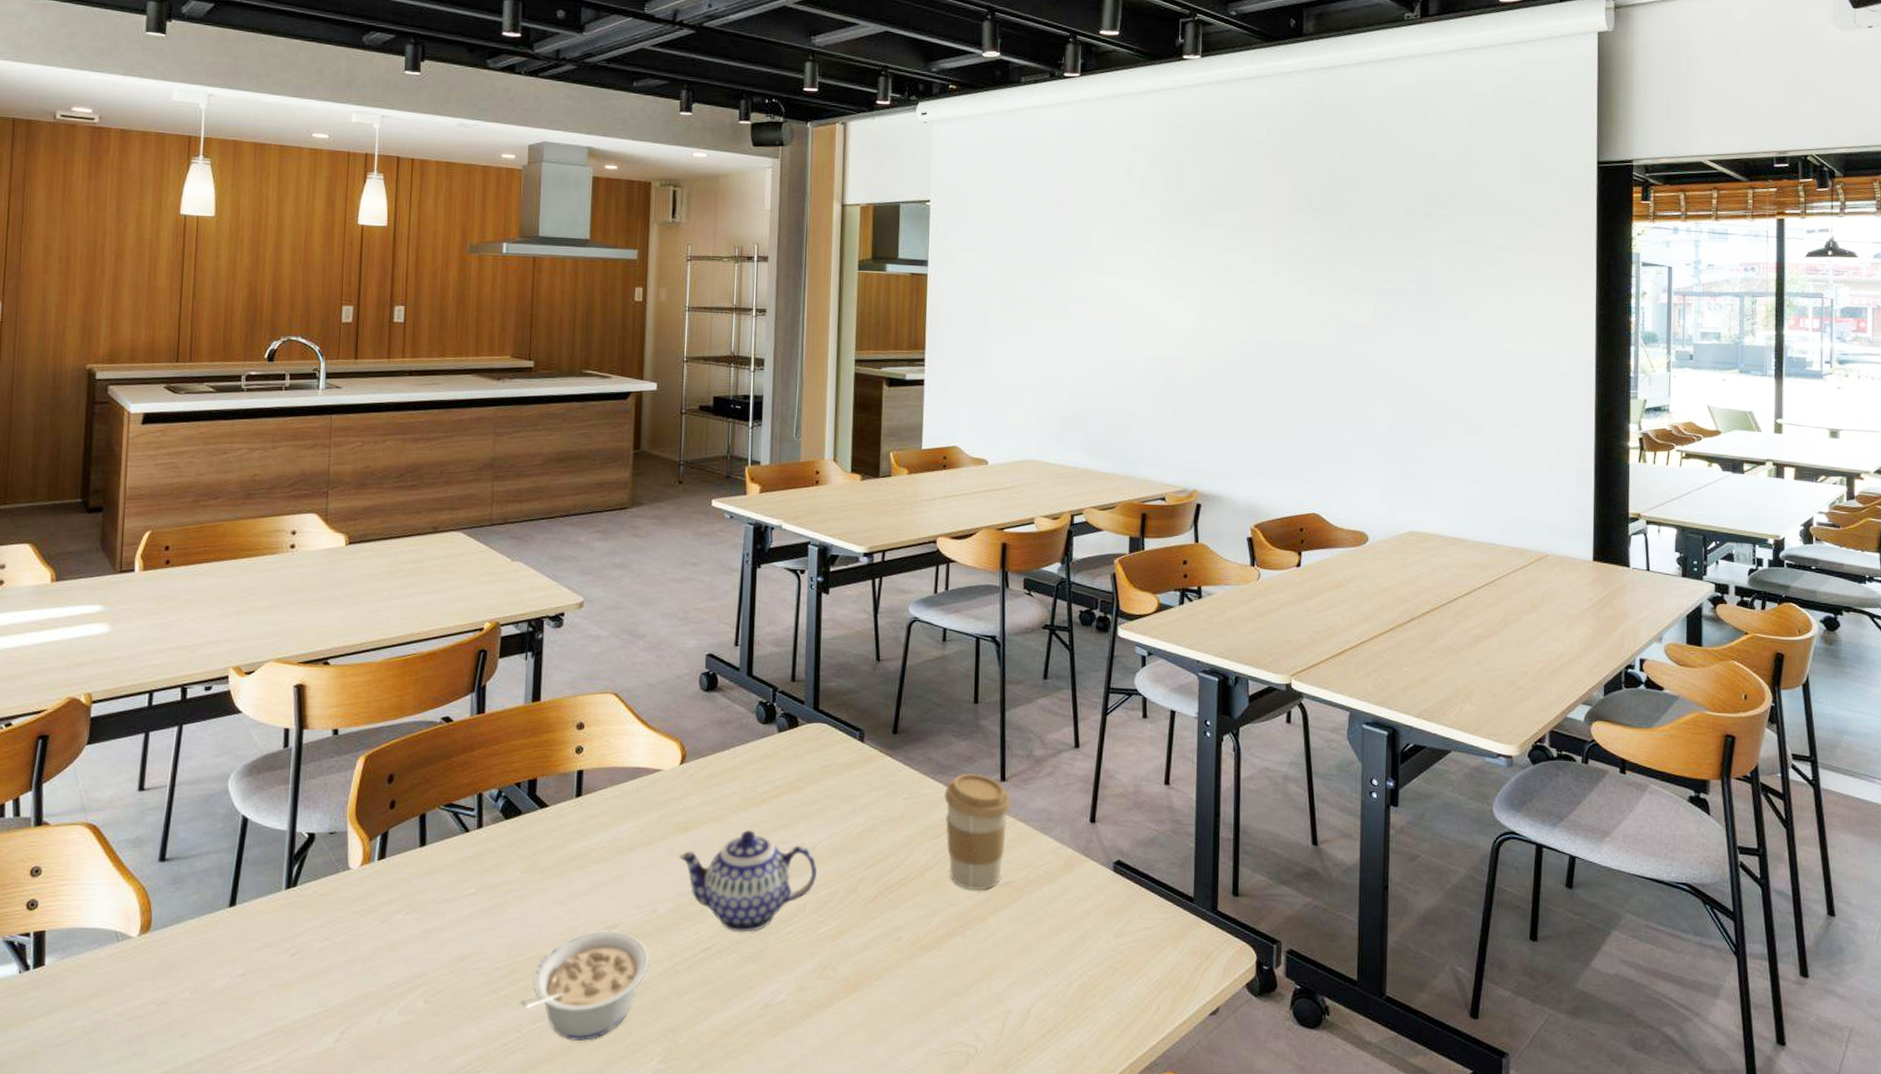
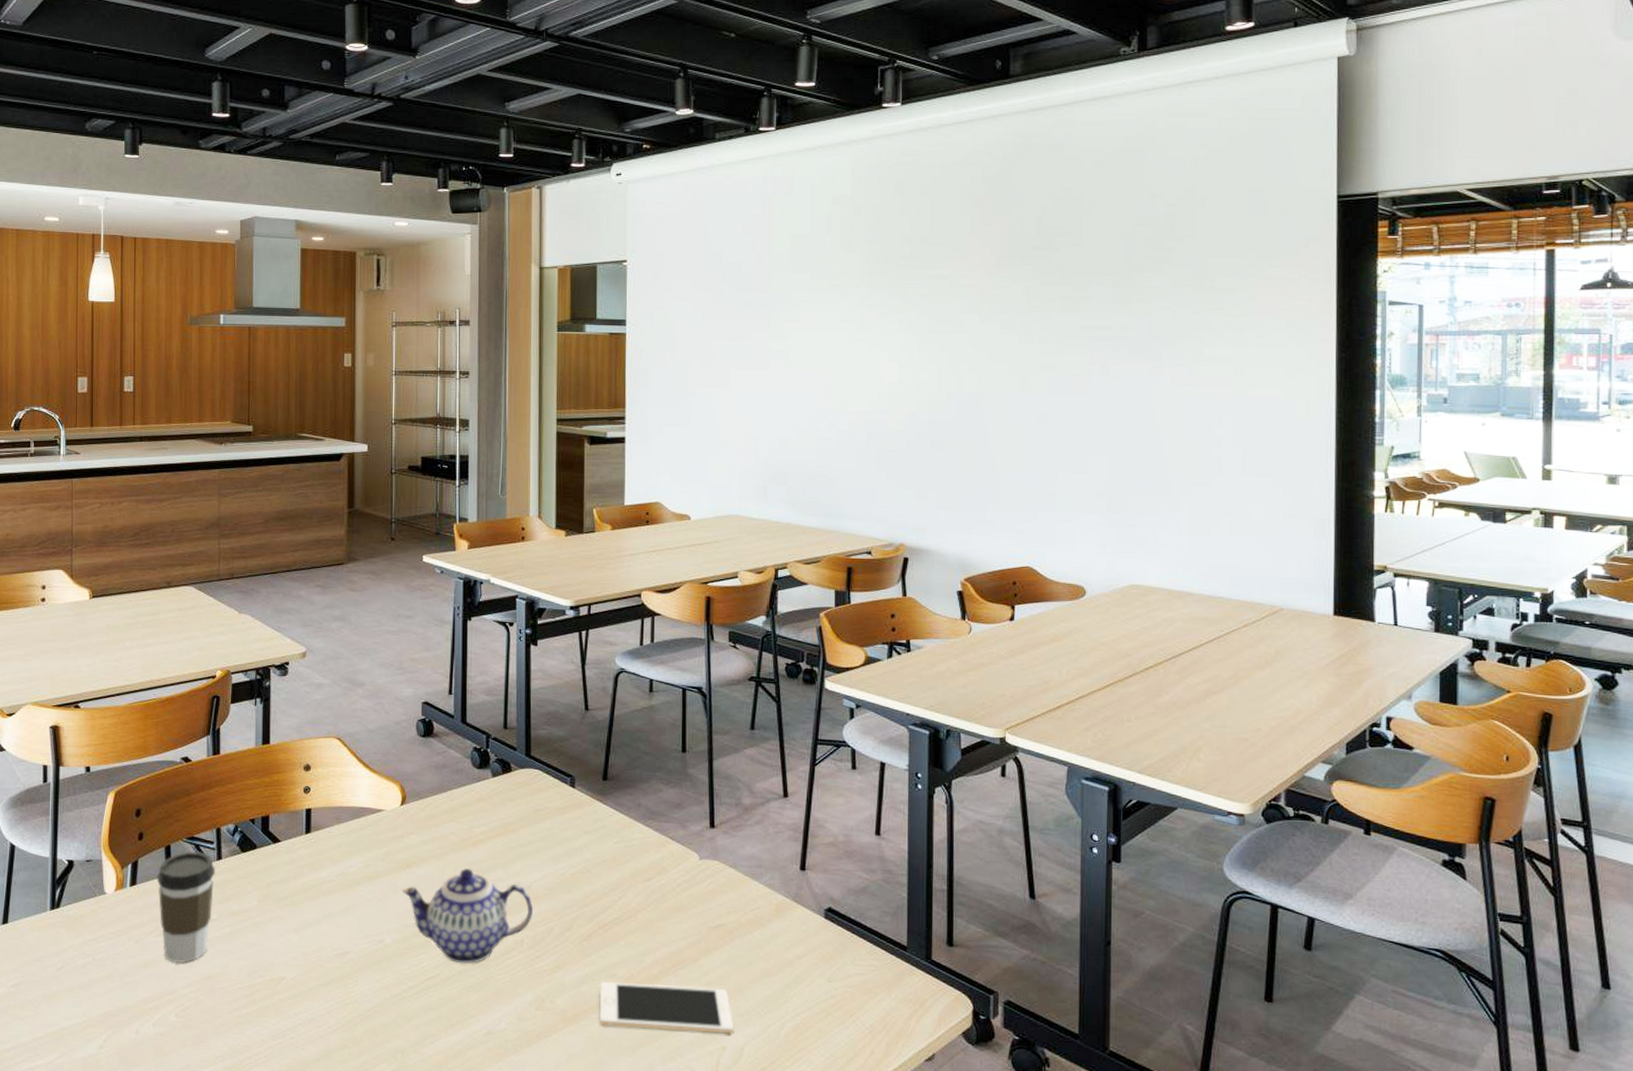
coffee cup: none [409,820,475,942] -> present [157,851,215,963]
legume: present [519,931,649,1041] -> none [260,957,378,1058]
cell phone: none [883,946,1020,996] -> present [599,982,733,1034]
coffee cup: present [943,773,1012,890] -> none [653,819,721,932]

